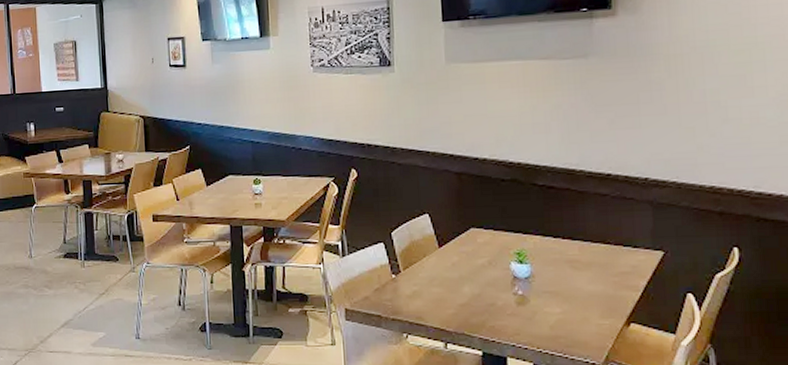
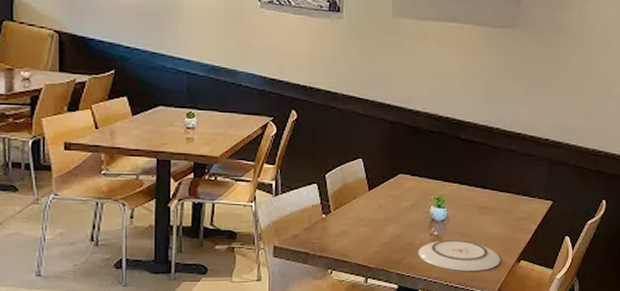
plate: none [502,300,604,337] -> present [418,240,501,272]

